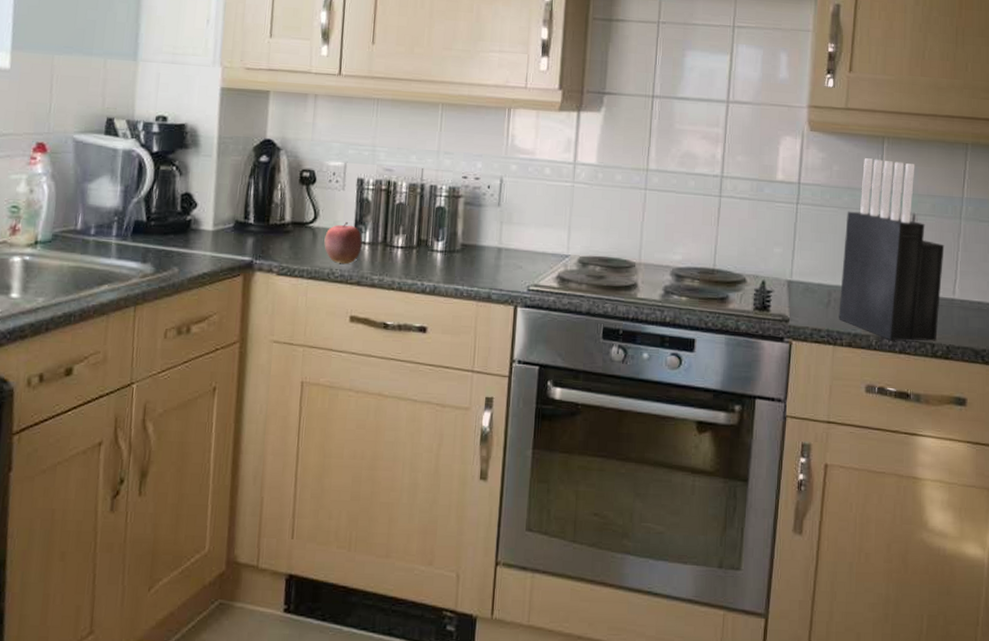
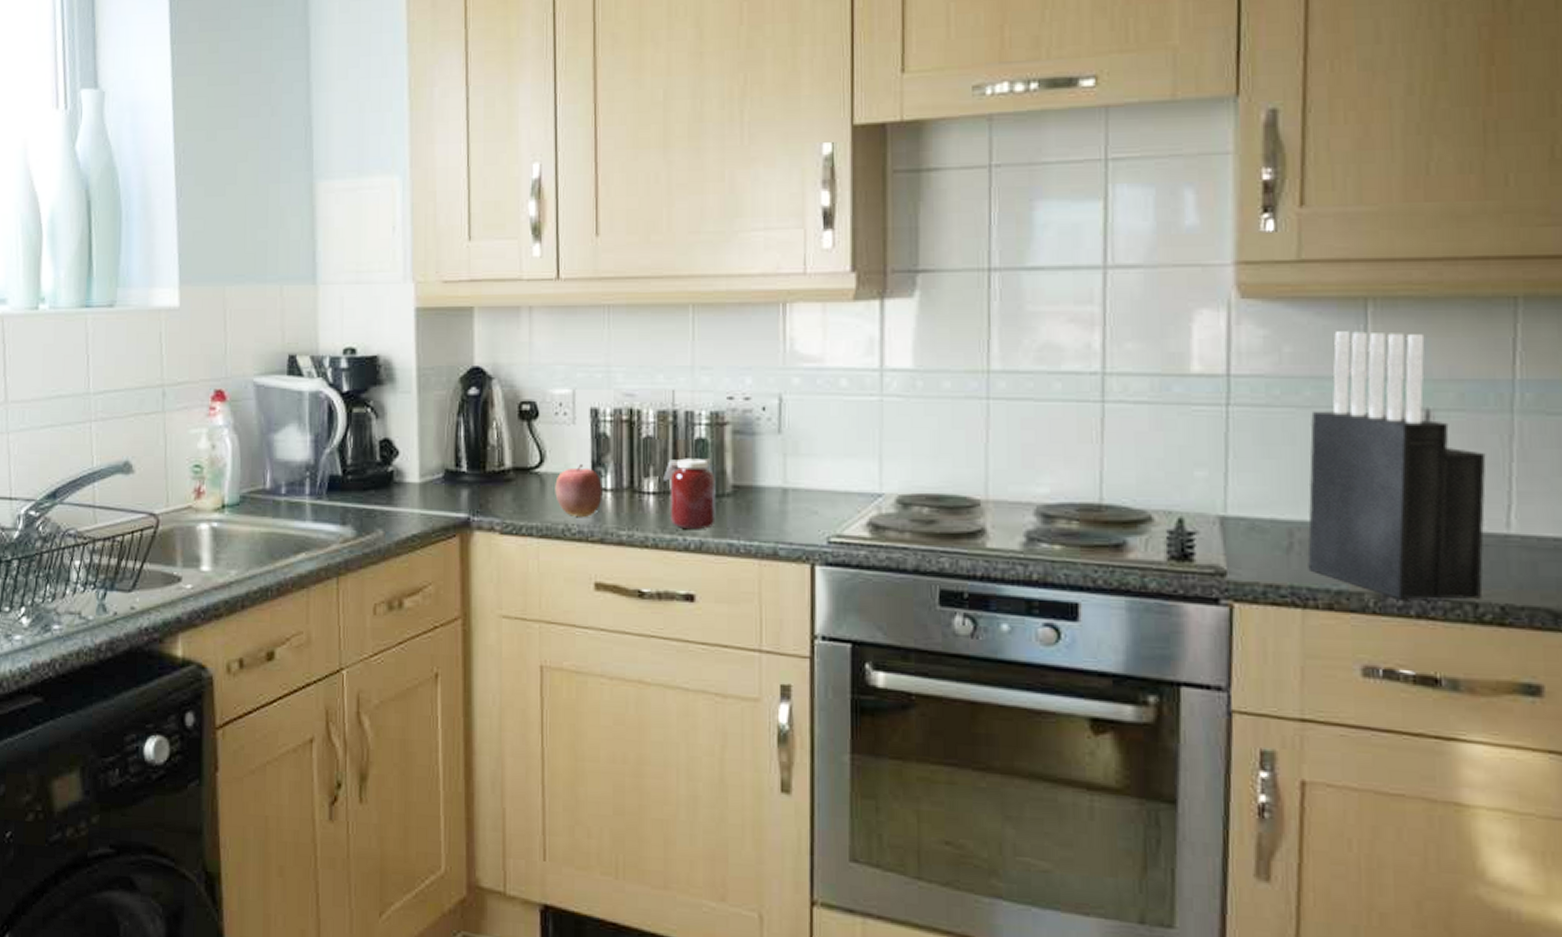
jar: none [410,221,449,277] -> present [663,457,716,530]

